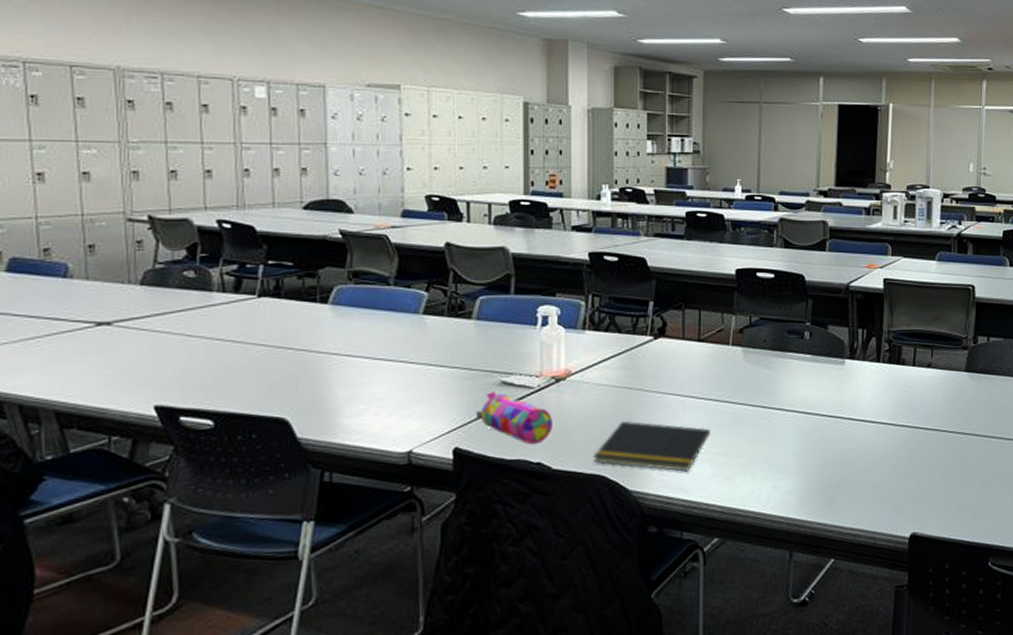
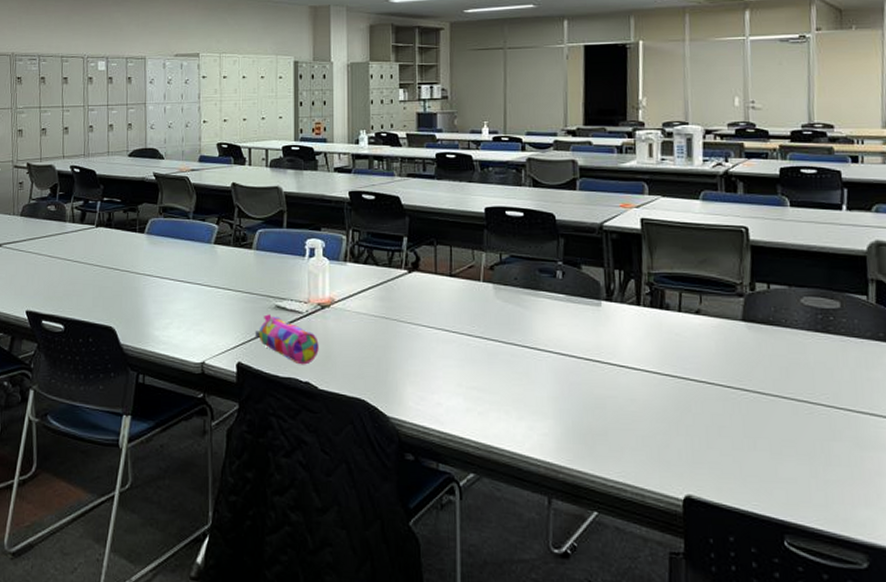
notepad: present [593,420,710,472] -> none [354,348,464,403]

